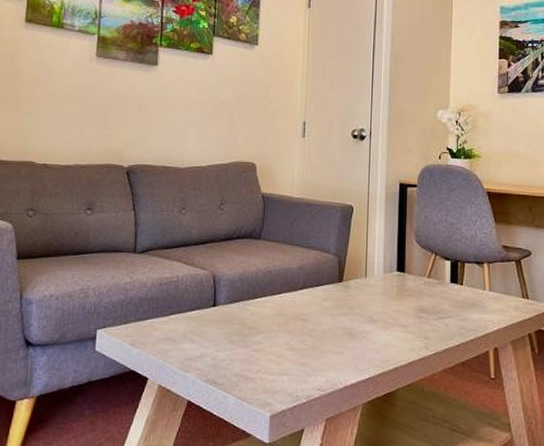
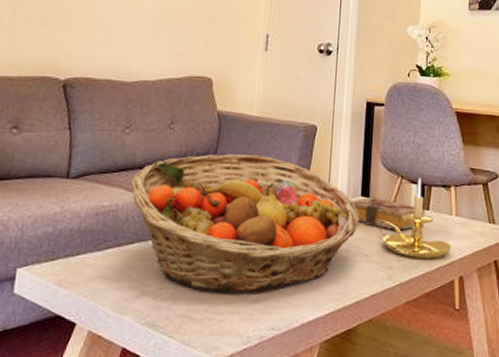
fruit basket: none [189,232,396,357] -> present [131,154,360,293]
book: none [388,273,459,304] -> present [351,197,425,231]
candle holder: none [410,254,486,331] -> present [375,177,452,260]

